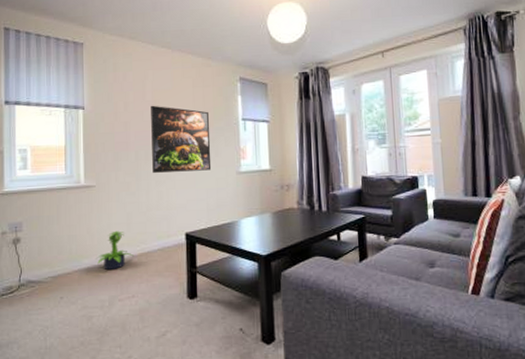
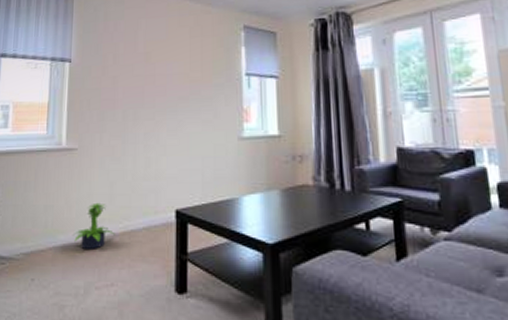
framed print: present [151,105,212,173] -> none [141,57,209,136]

